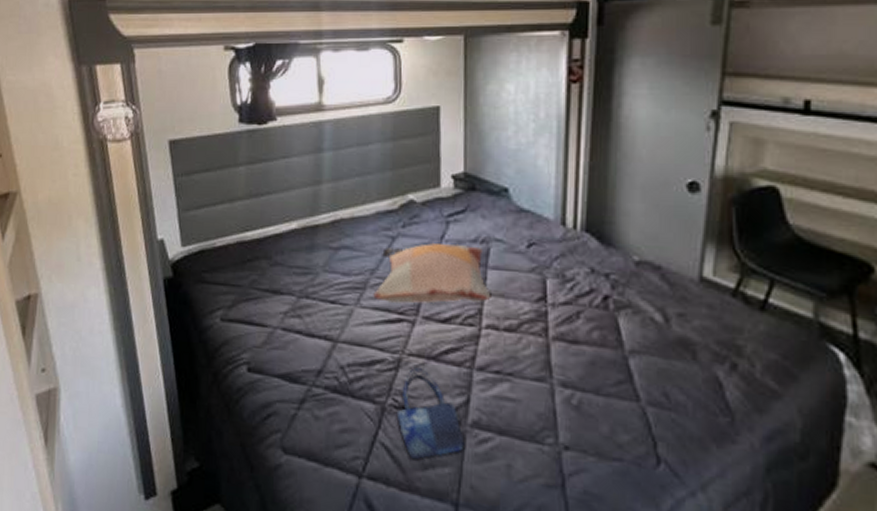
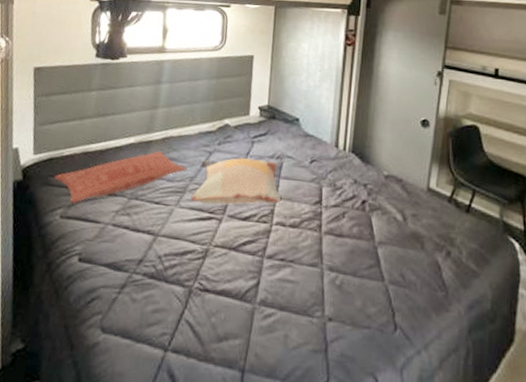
pillow: none [209,238,365,303] -> present [54,151,187,203]
shopping bag: present [396,368,465,459] -> none [200,257,253,333]

